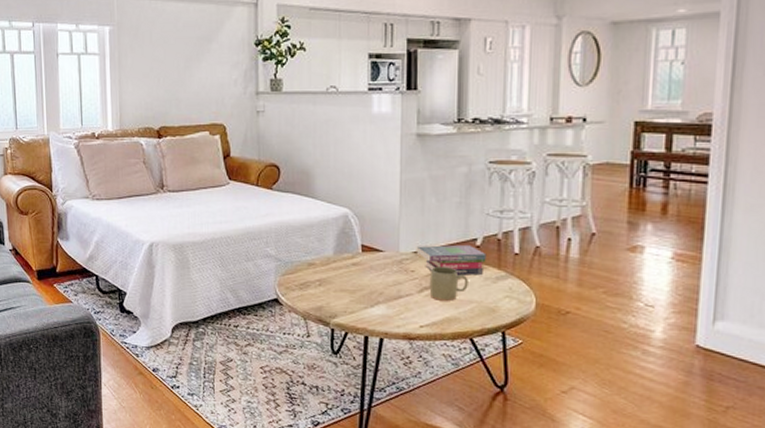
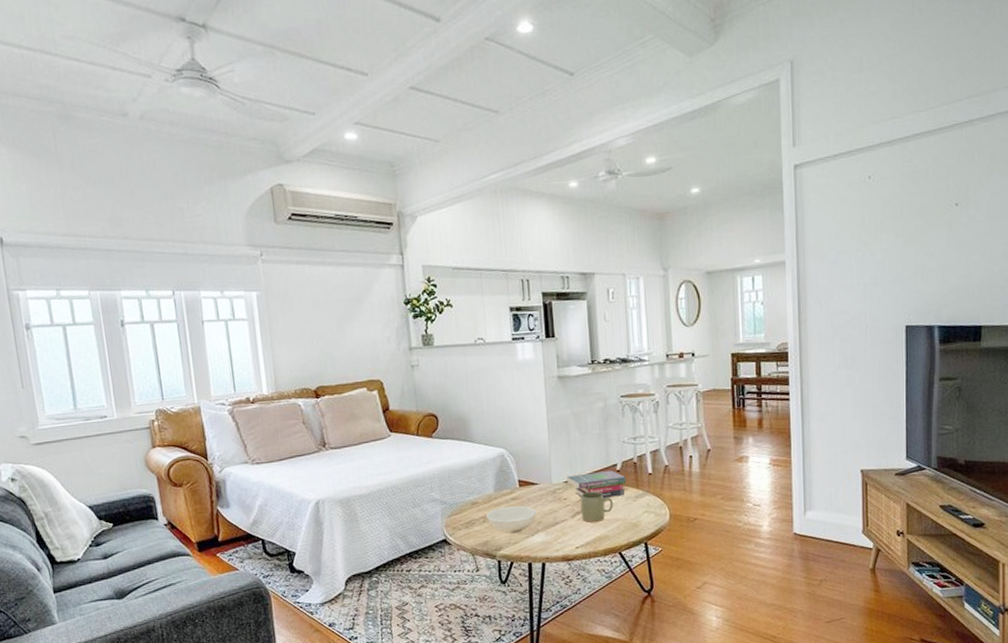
bowl: none [323,272,379,302] -> present [487,505,537,534]

